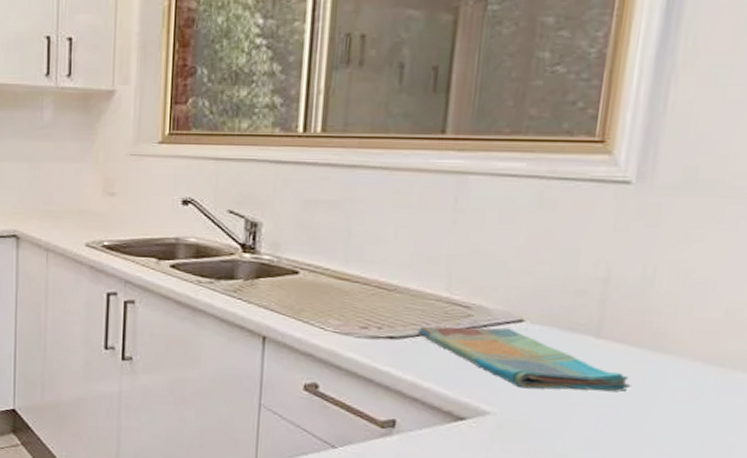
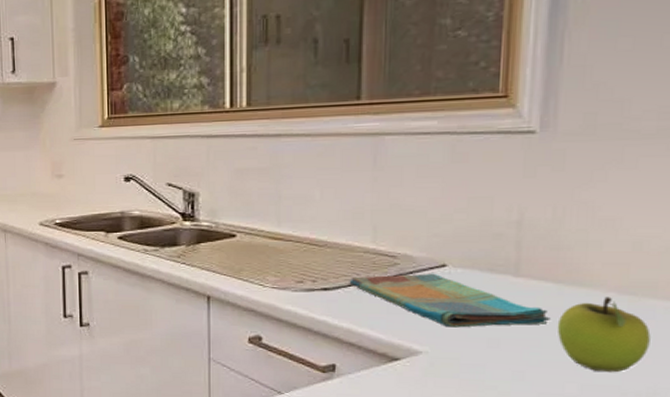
fruit: none [636,366,736,449] -> present [557,297,651,373]

